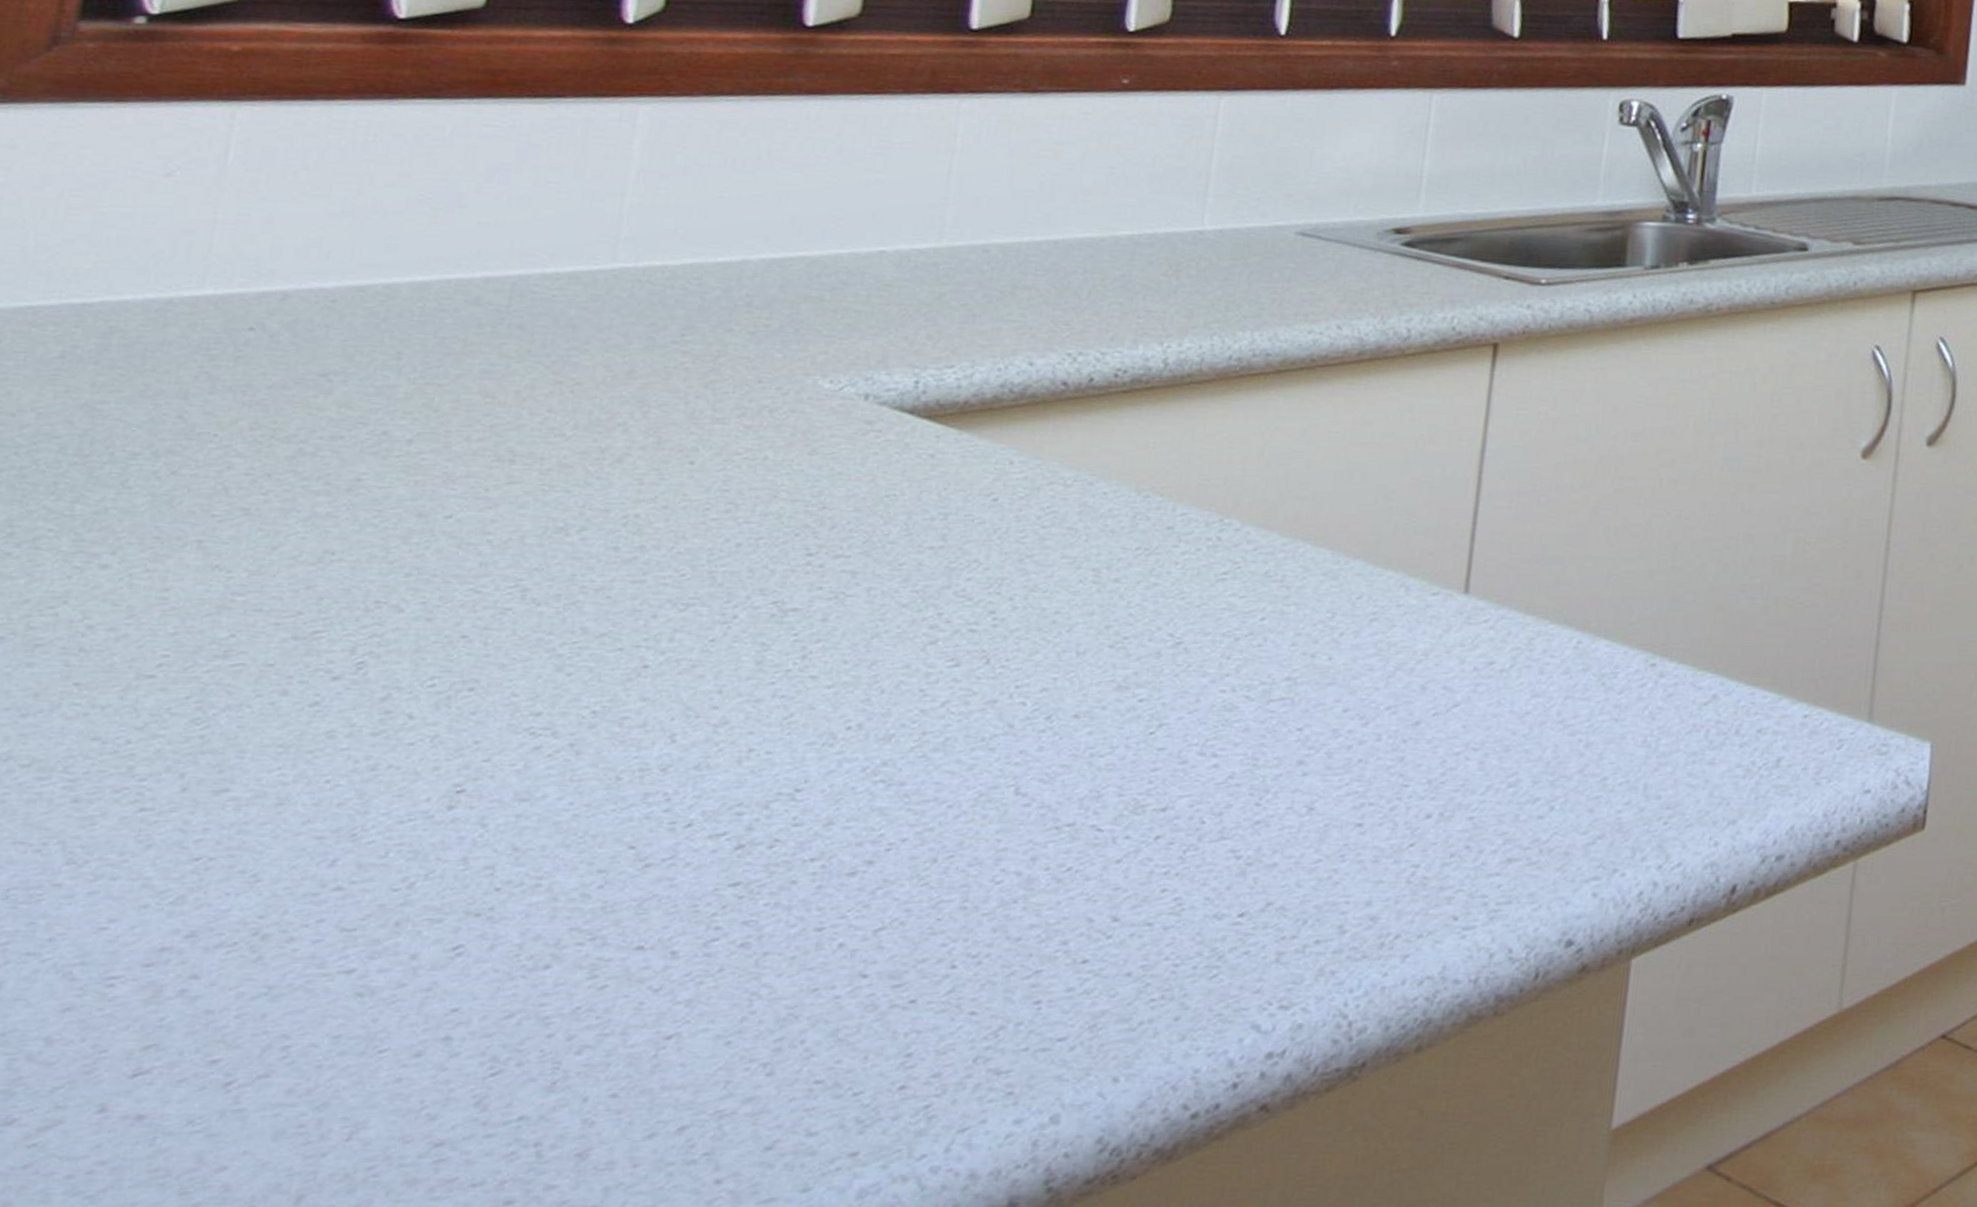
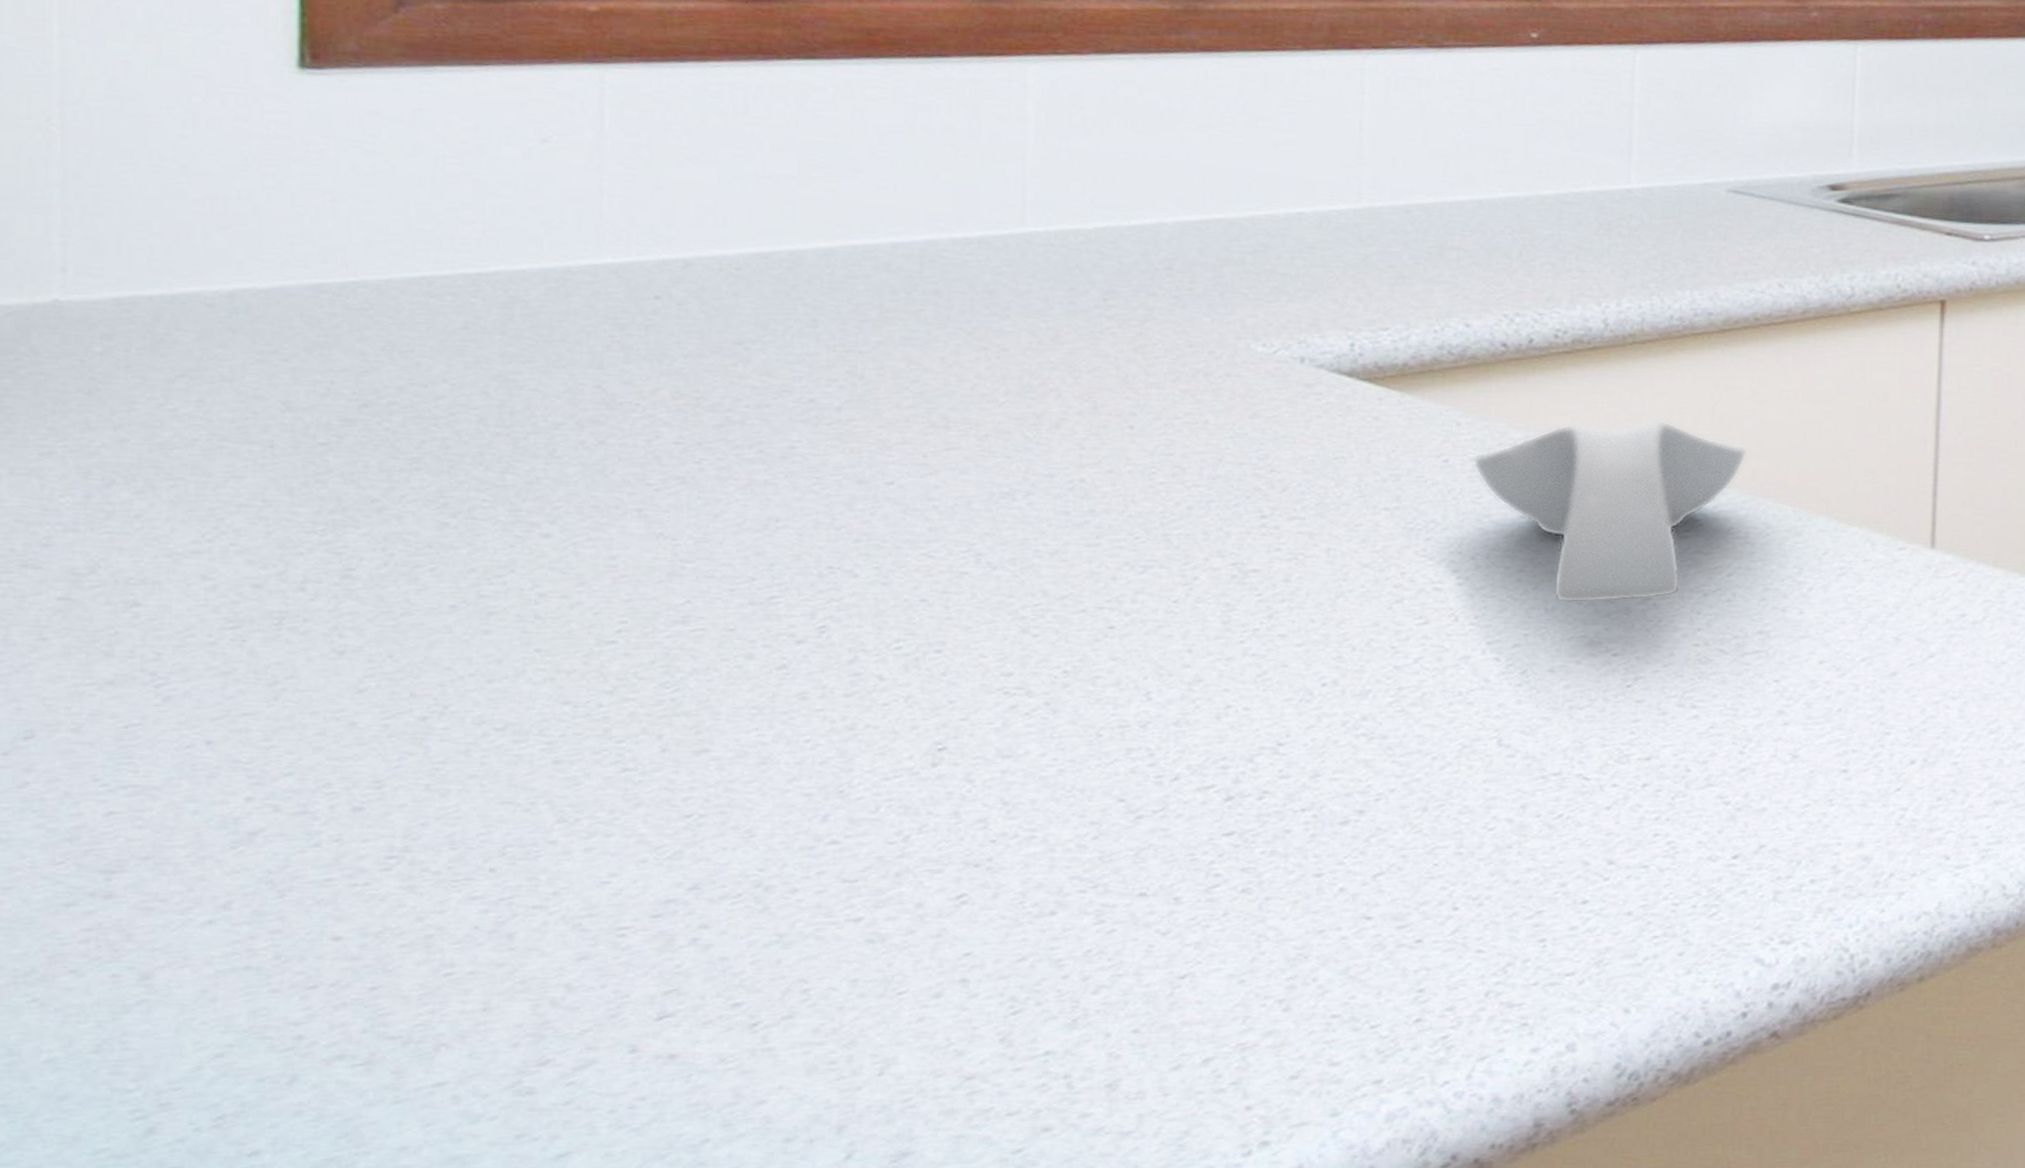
spoon rest: none [1021,460,1291,647] -> present [1472,420,1747,604]

